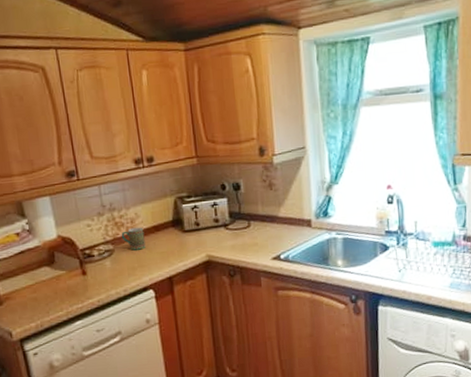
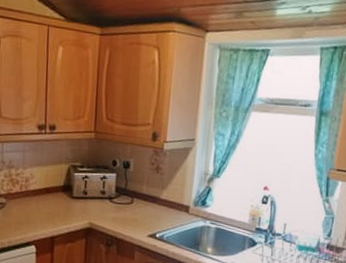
mug: present [121,227,146,251] -> none [14,186,36,208]

